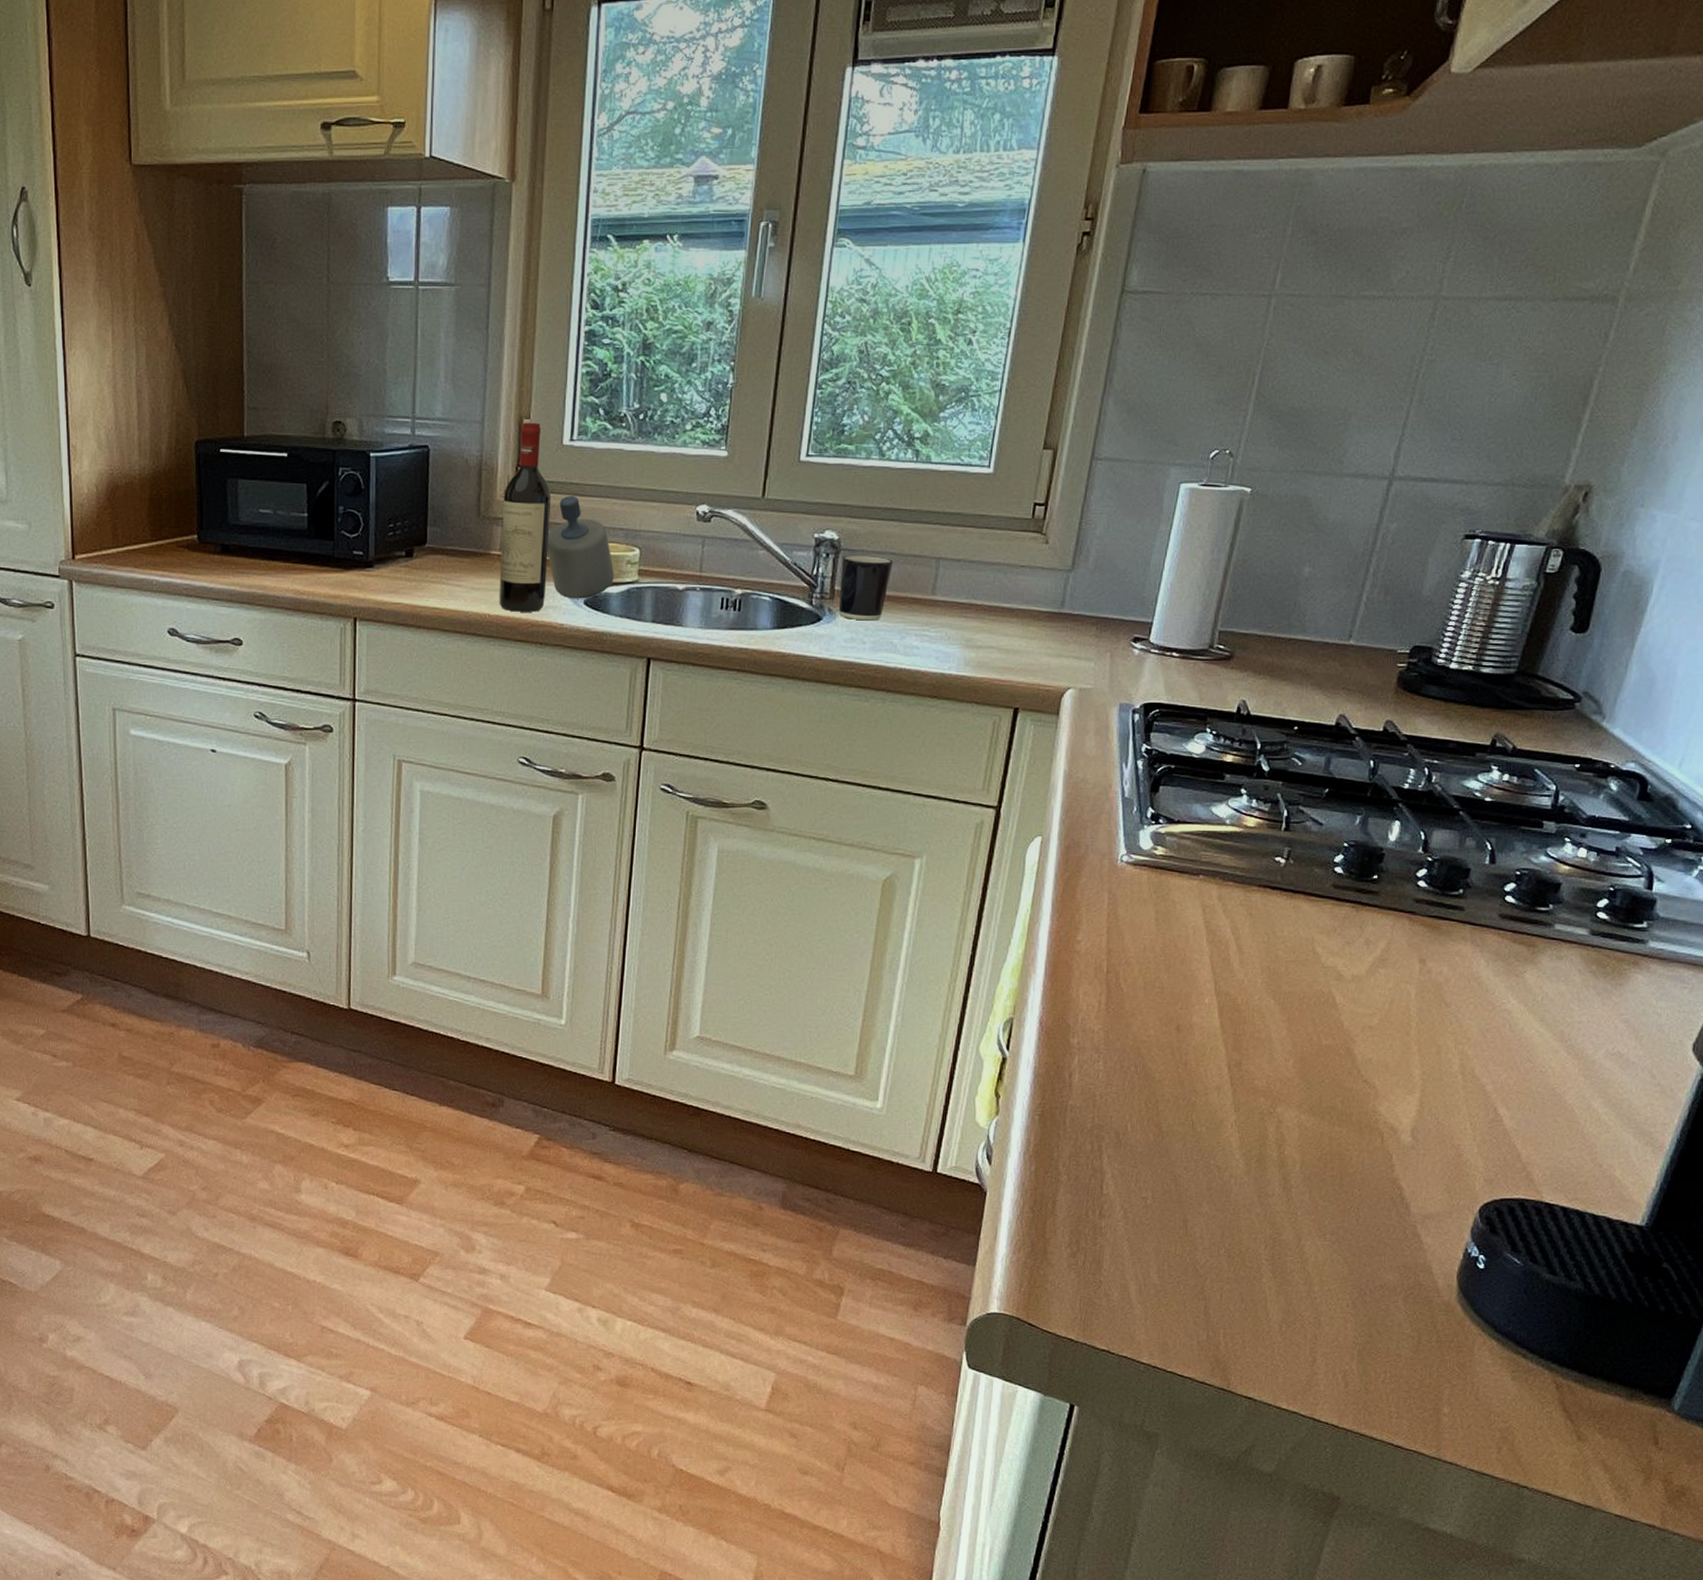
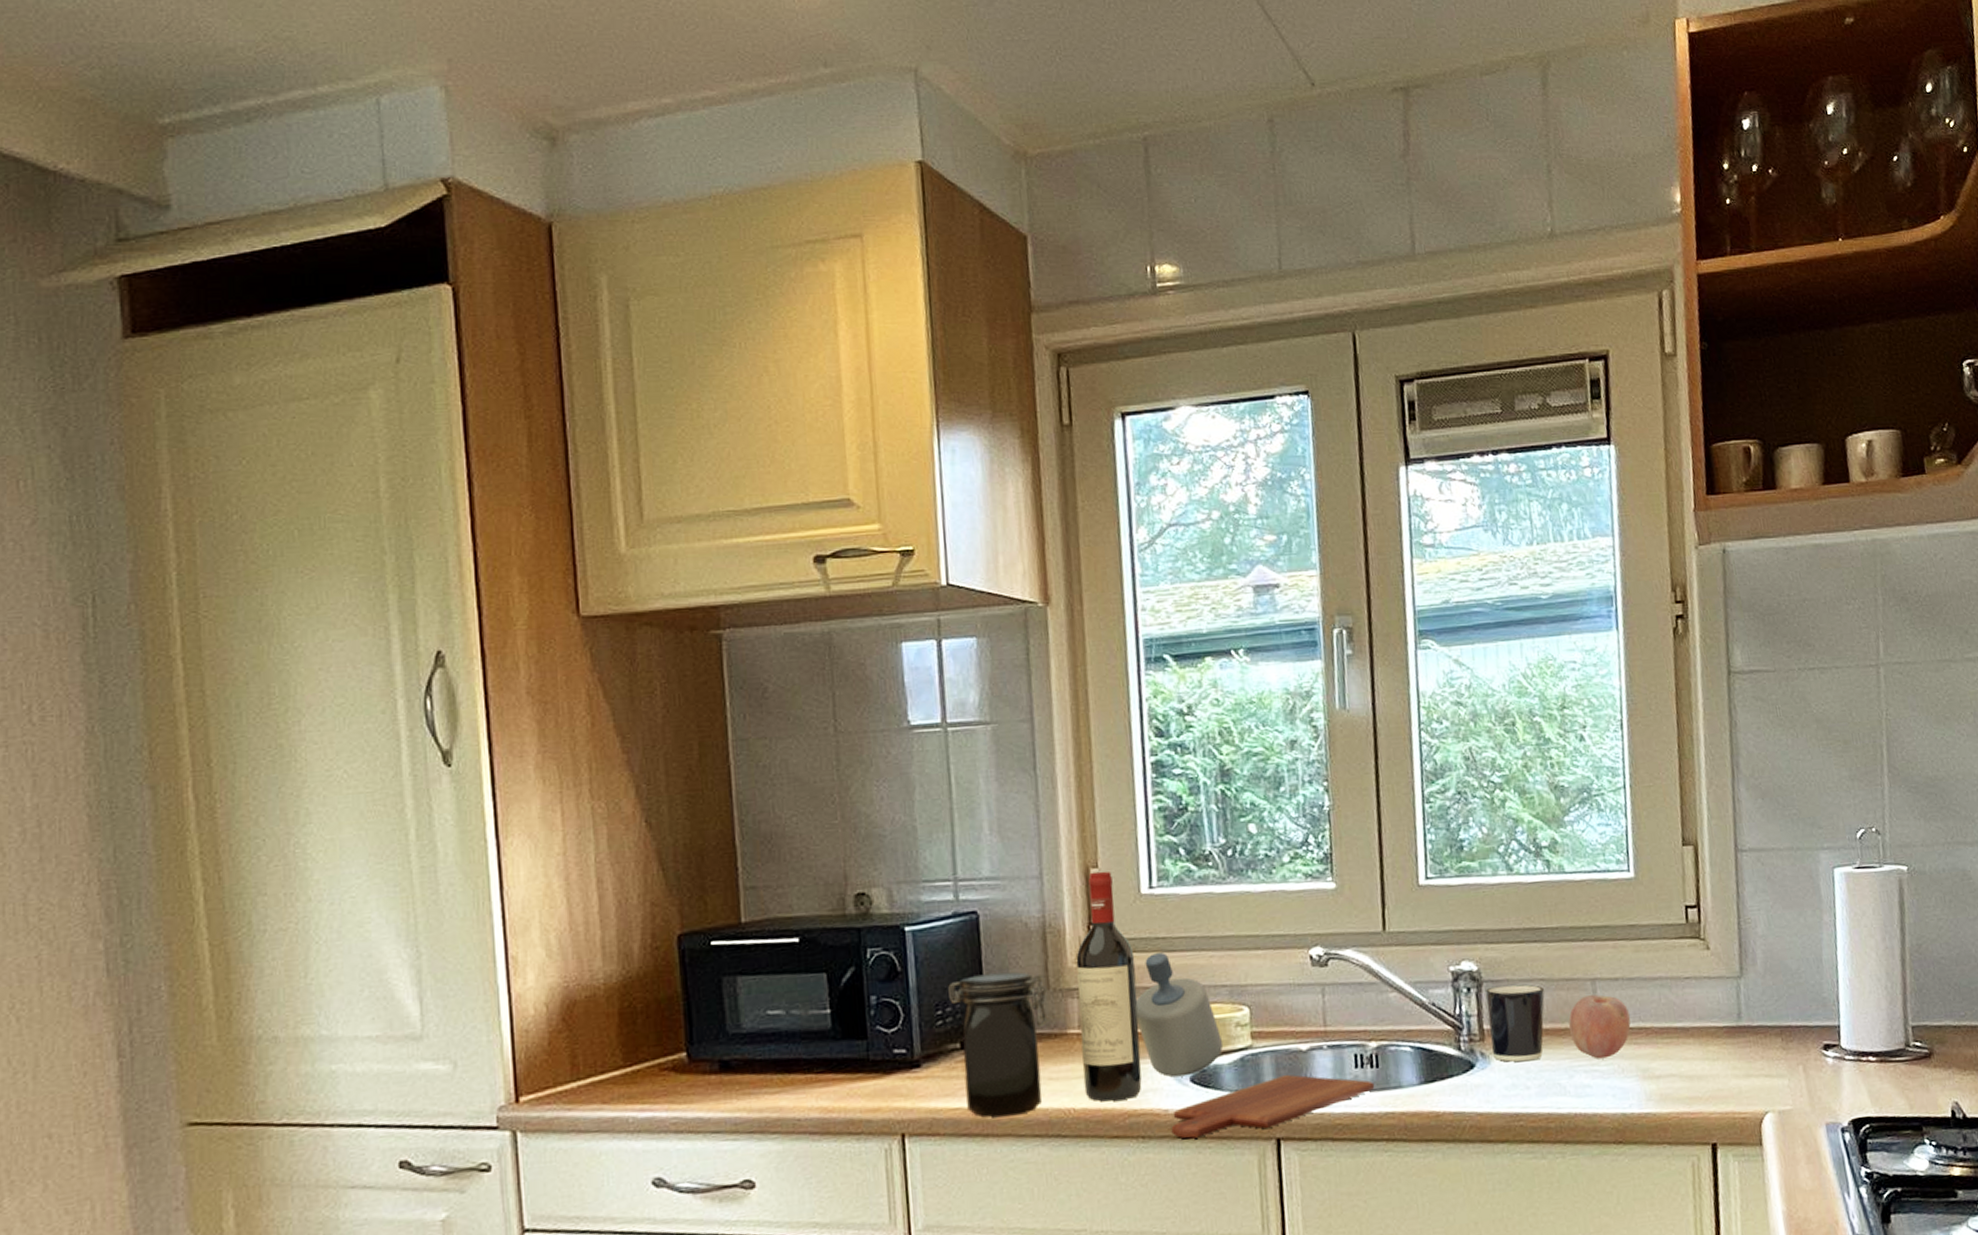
jar: none [400,498,478,614] -> present [948,971,1047,1117]
cutting board: none [564,607,735,649] -> present [1171,1074,1375,1139]
fruit: none [909,570,964,626] -> present [1568,994,1631,1059]

